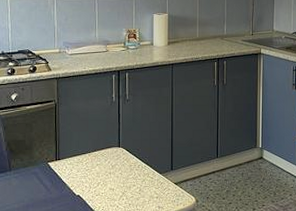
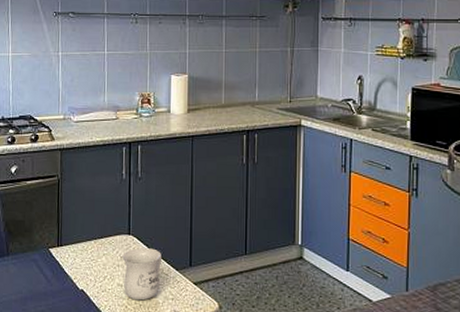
mug: none [113,157,148,201] -> present [122,248,163,301]

